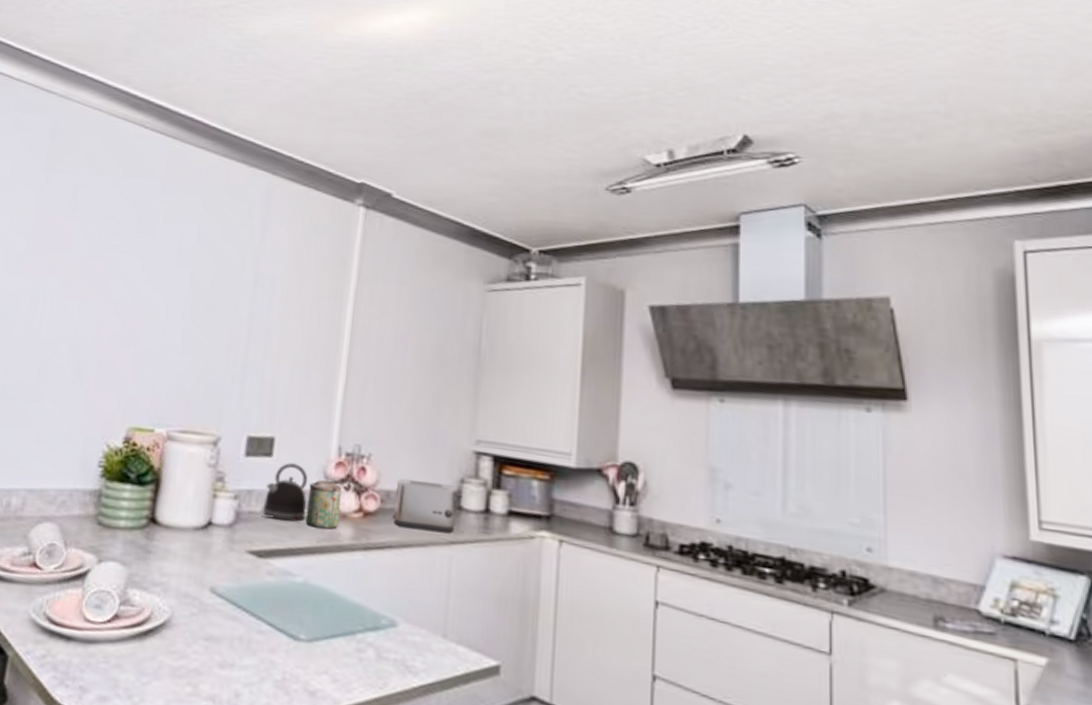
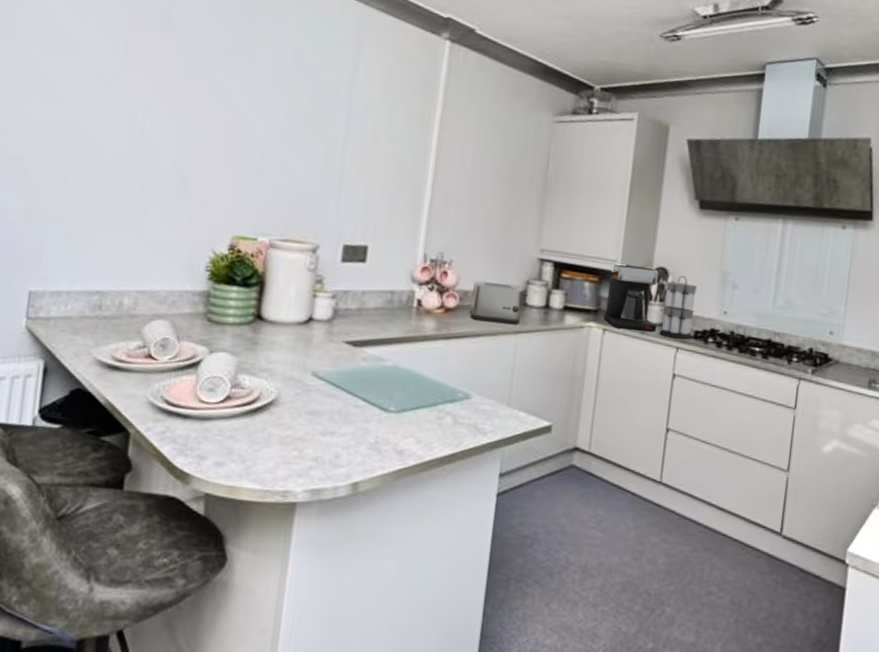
kettle: present [262,463,308,522] -> none [357,268,397,317]
canister: present [305,480,342,530] -> none [395,282,426,323]
coffee maker: none [559,457,628,545] -> present [603,263,659,332]
spice rack: none [632,472,677,557] -> present [659,275,697,340]

